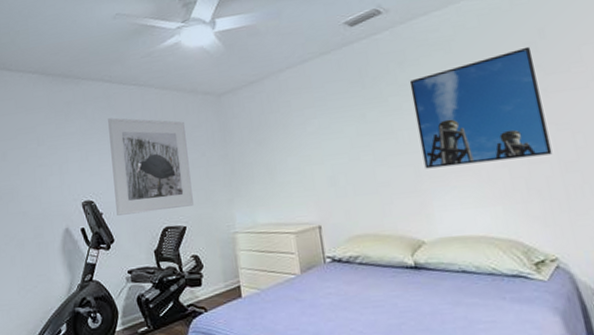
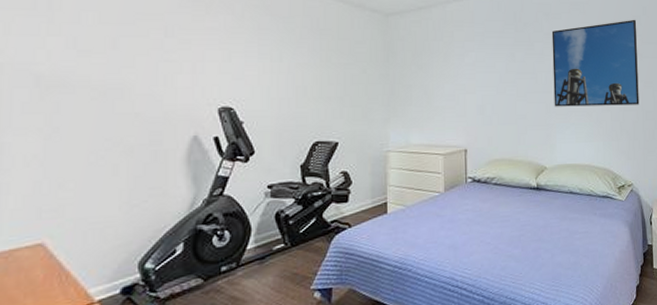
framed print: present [108,118,194,216] -> none [261,19,349,126]

